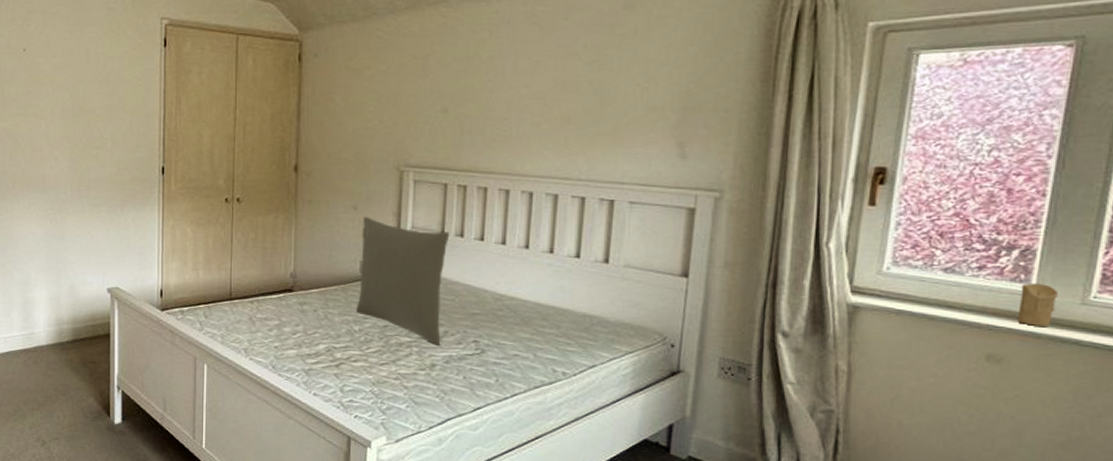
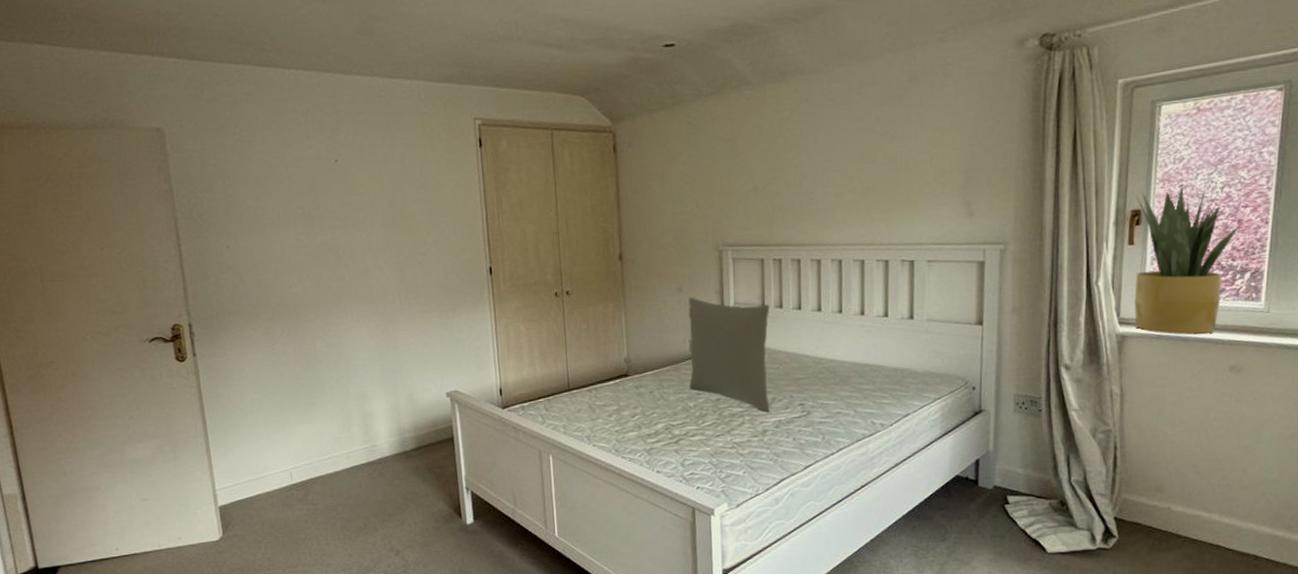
planter: none [870,142,1010,315] -> present [1134,183,1240,335]
candle: present [1017,282,1058,328] -> none [1252,299,1282,338]

